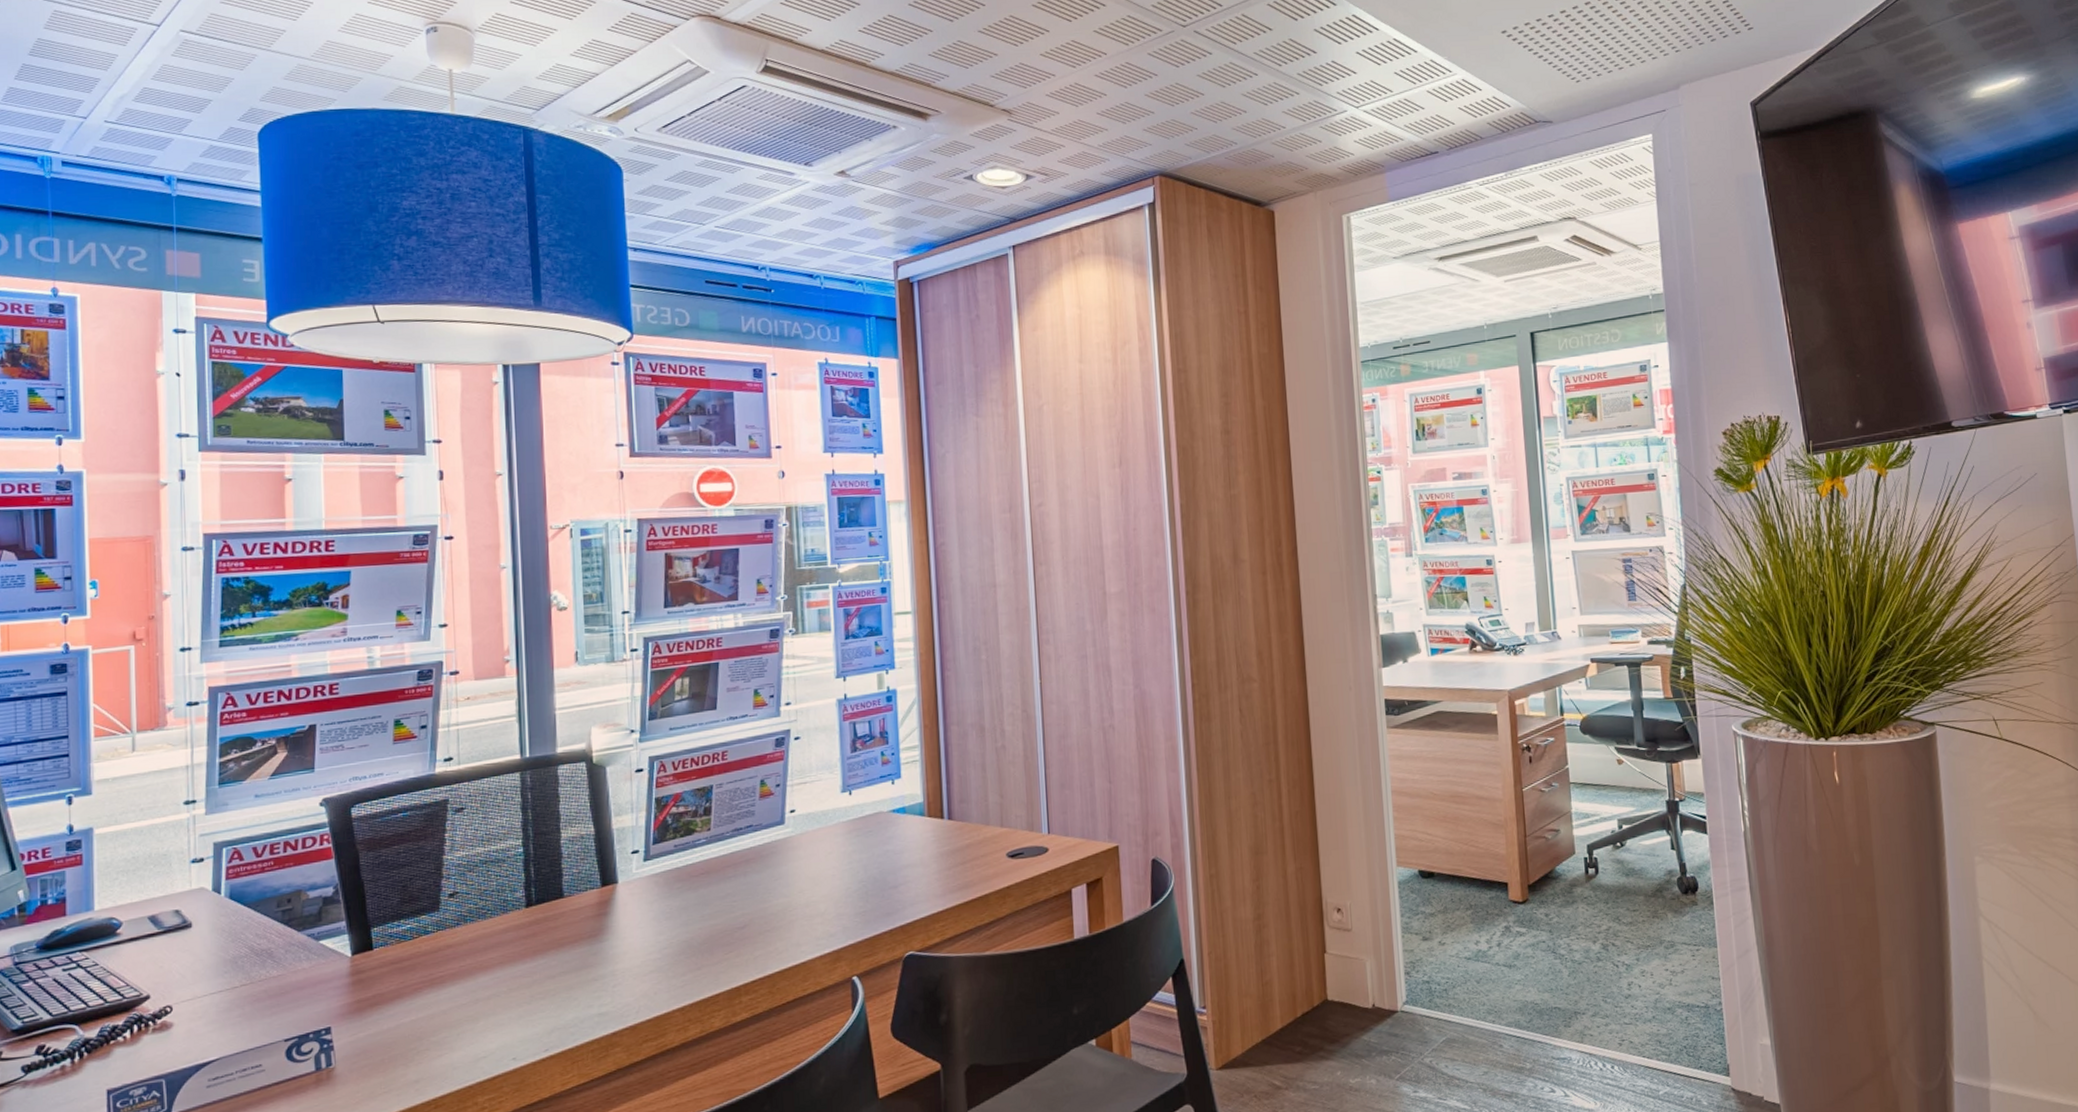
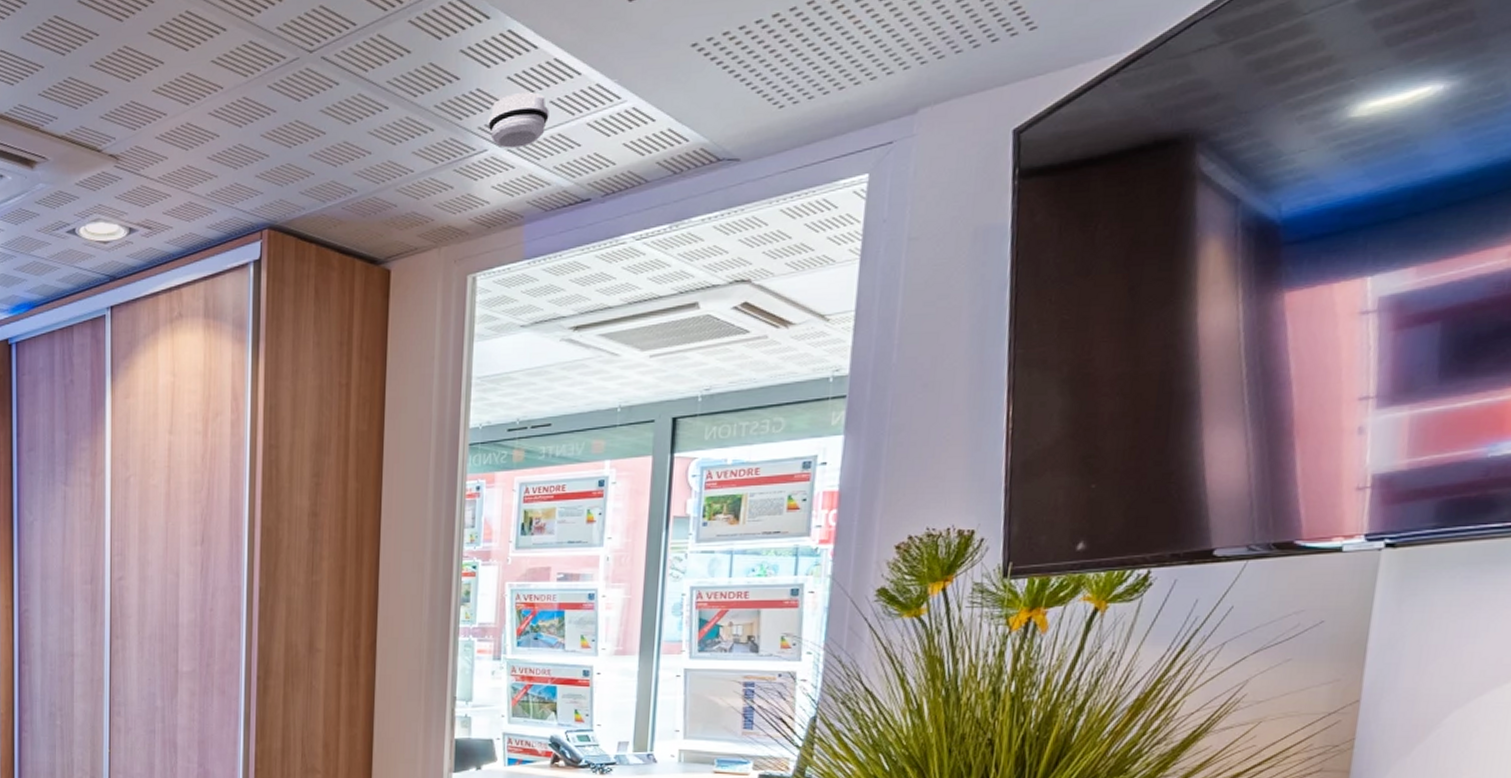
smoke detector: none [1344,65,1395,110] -> present [488,92,549,148]

